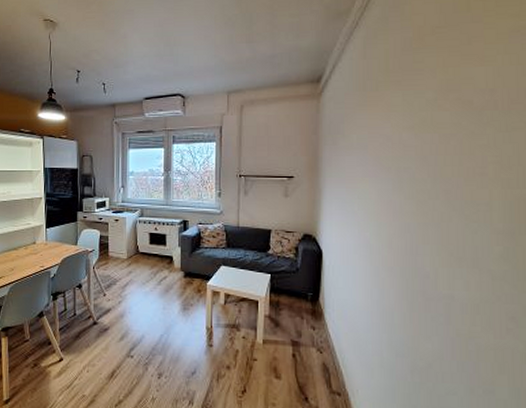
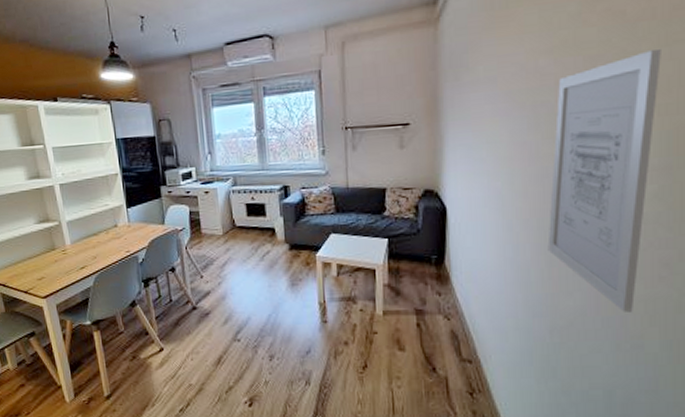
wall art: none [409,133,503,359] -> present [547,48,661,312]

